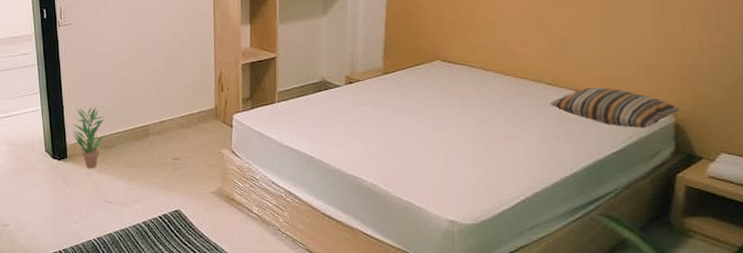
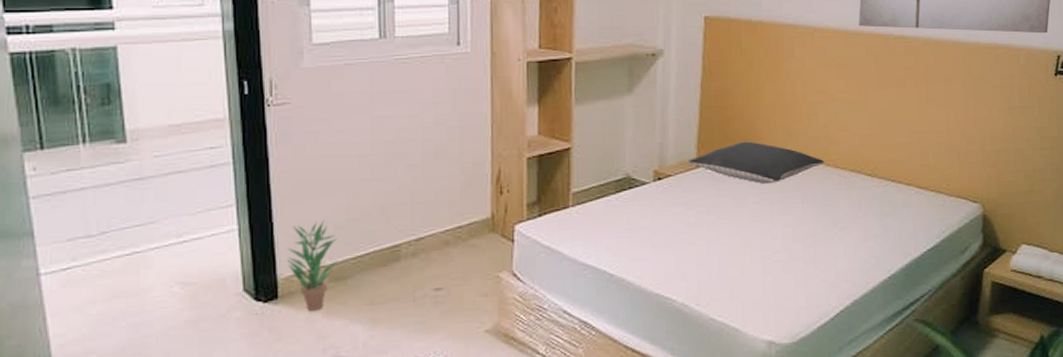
pillow: none [375,53,505,90] -> present [687,141,825,185]
pillow: present [550,87,680,128] -> none [870,176,987,222]

